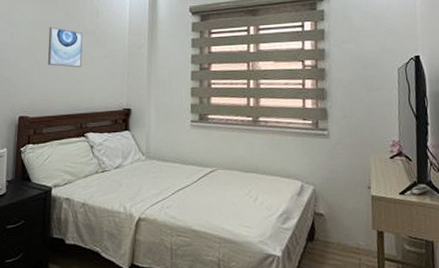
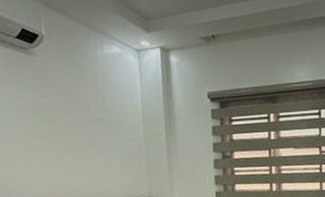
wall art: present [47,26,83,68] -> none [45,113,92,160]

